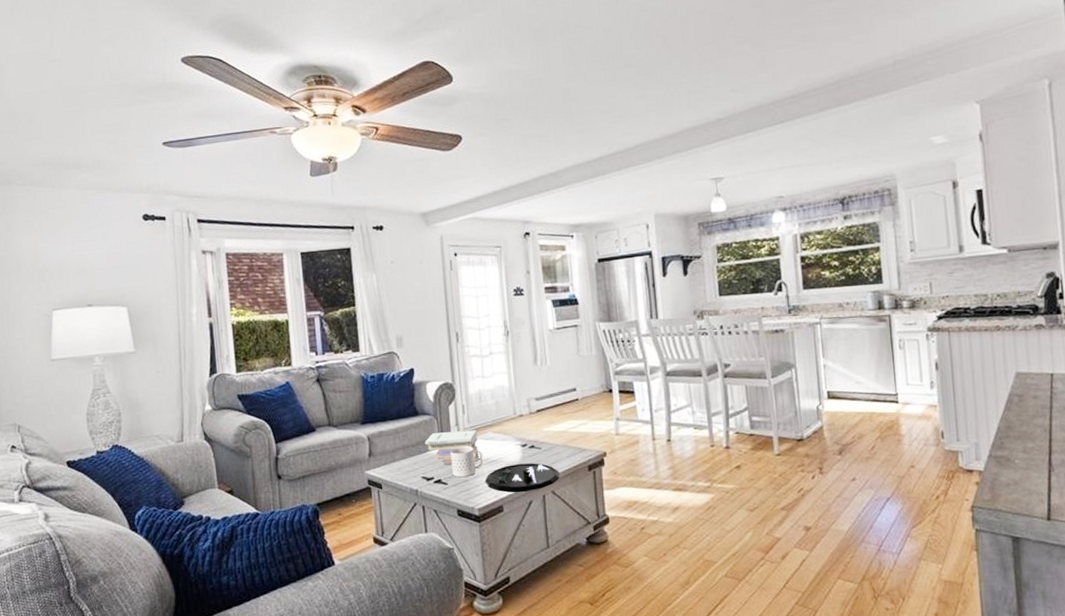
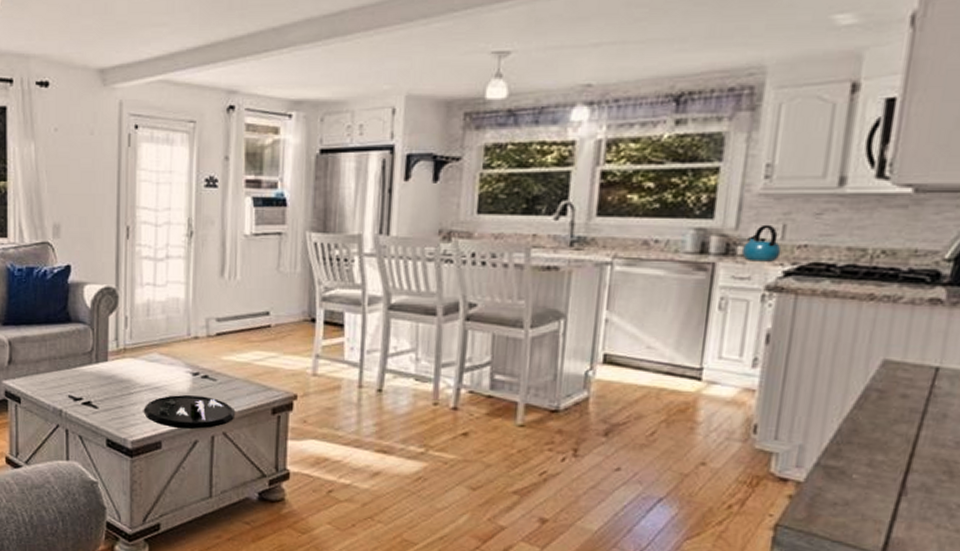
books: present [424,430,479,465] -> none [75,346,140,386]
mug: present [450,446,483,478] -> none [105,366,143,403]
kettle: none [907,283,933,312] -> present [742,224,782,262]

